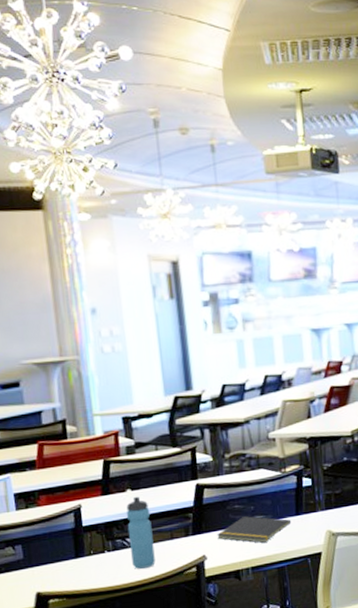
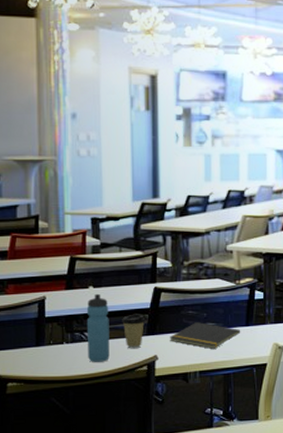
coffee cup: none [165,513,190,551] -> present [122,314,146,349]

